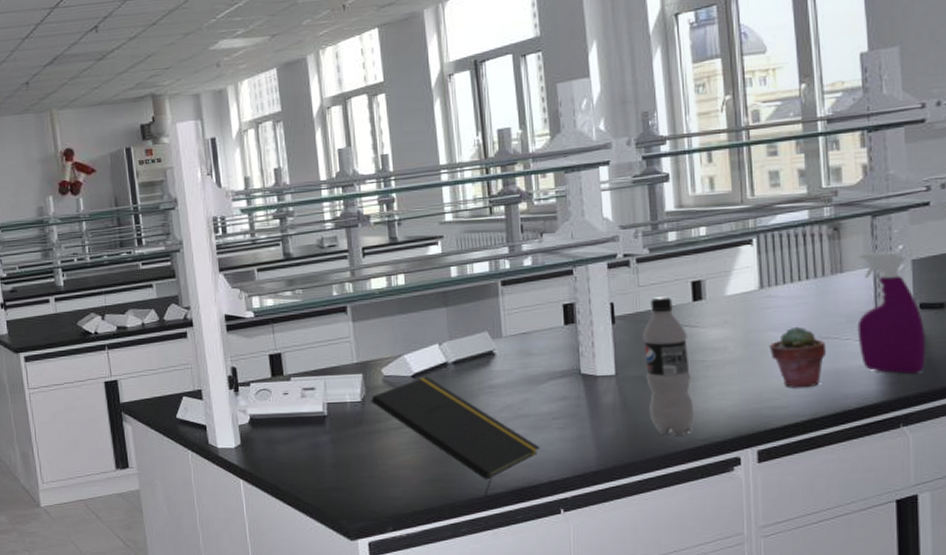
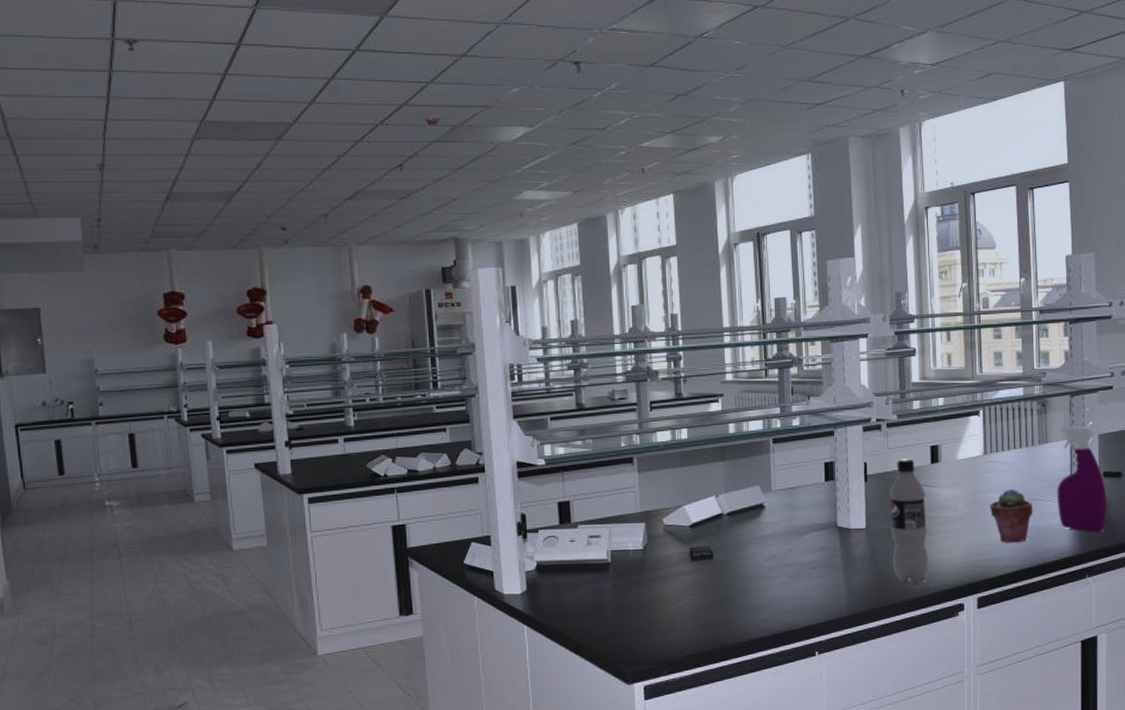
notepad: present [370,376,541,497] -> none [651,526,801,641]

